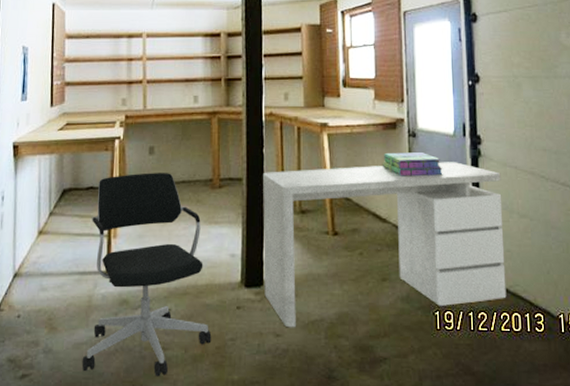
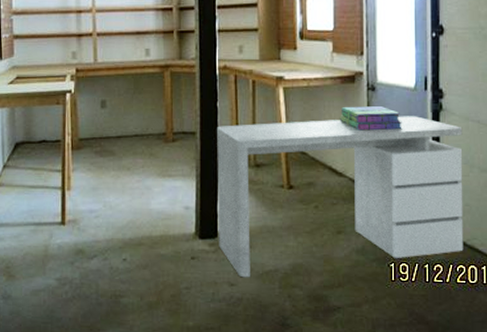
office chair: present [81,173,212,377] -> none [40,126,167,322]

